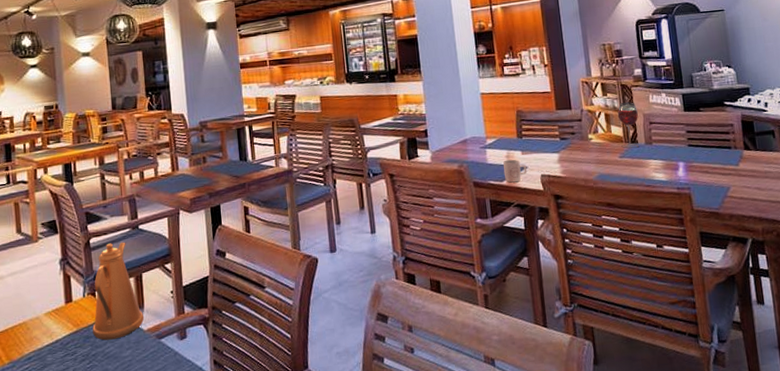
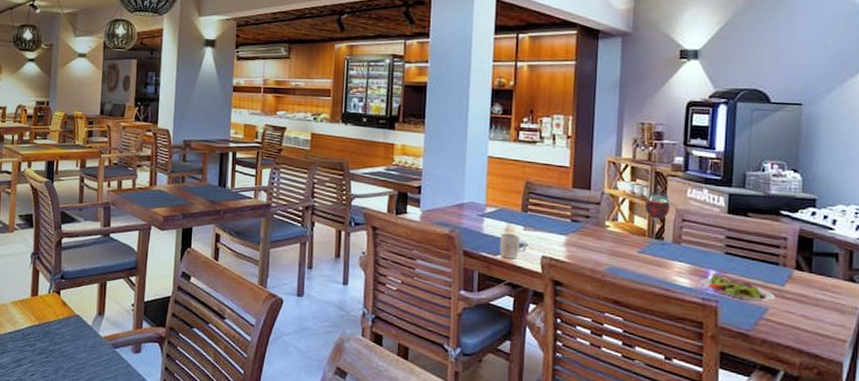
coffee pot: present [92,242,145,341] -> none [53,246,103,340]
salad plate: none [673,164,733,183] -> present [700,273,775,301]

